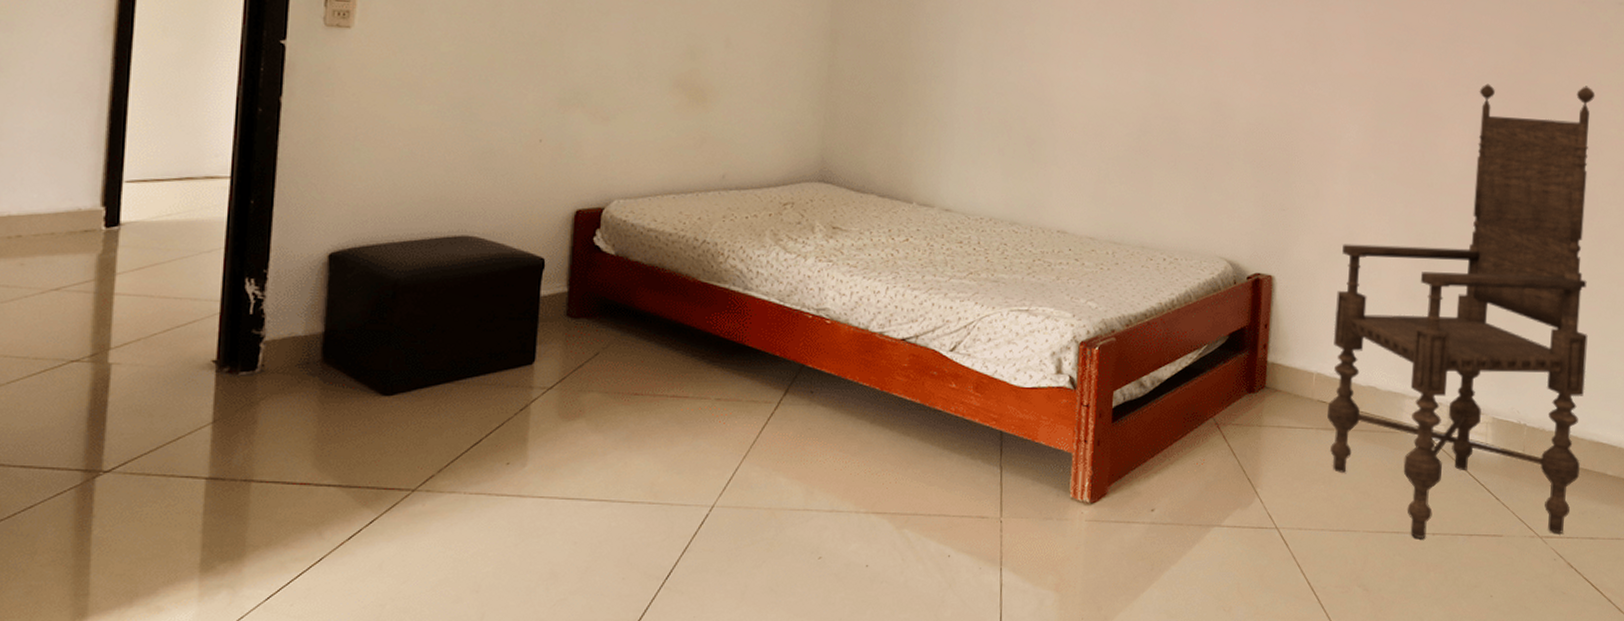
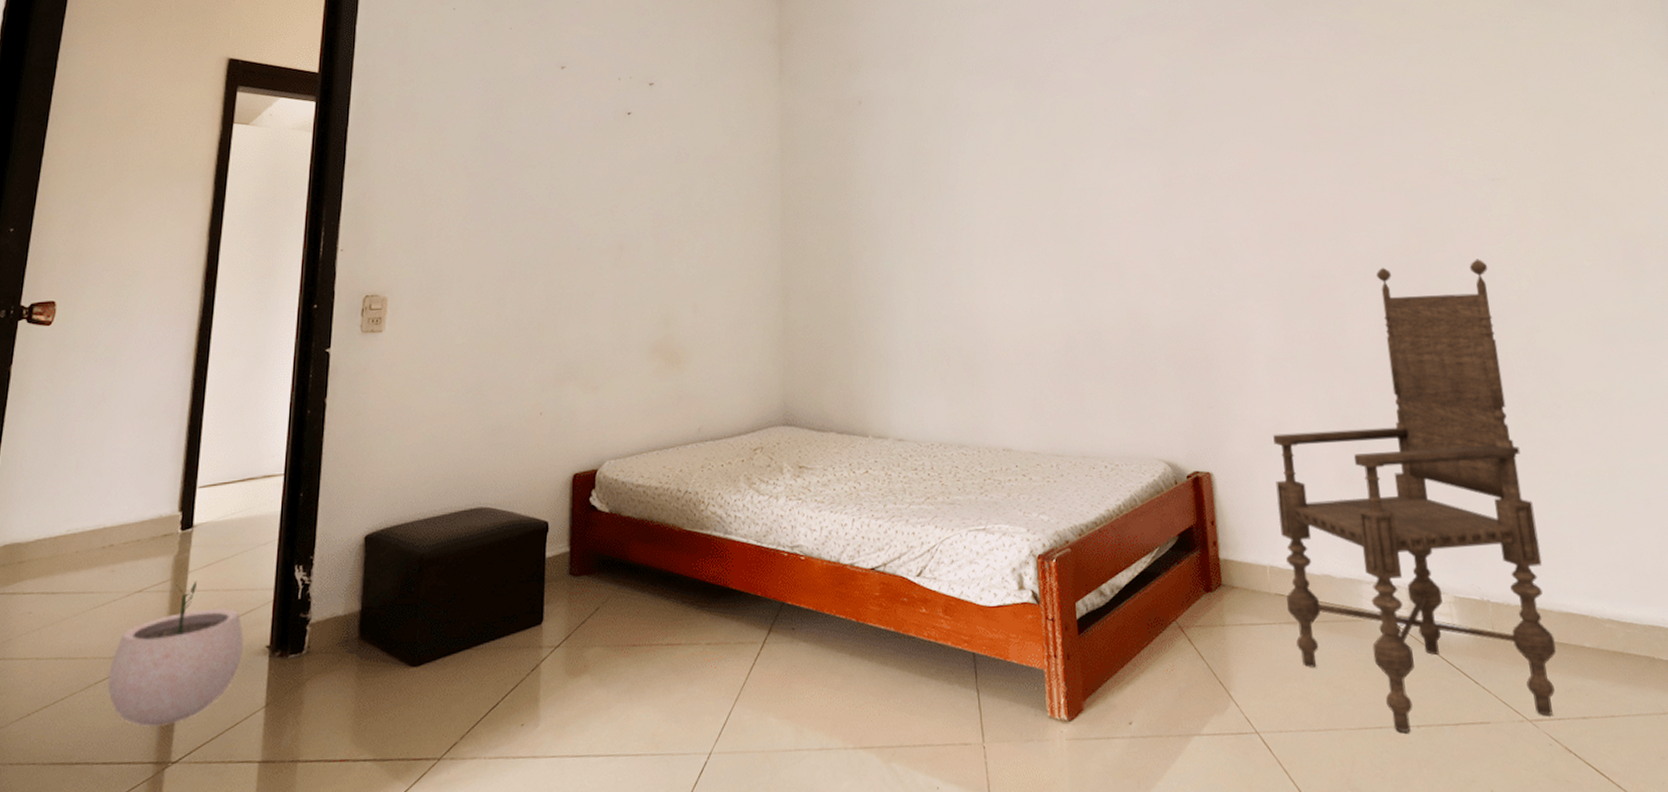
plant pot: none [22,284,185,433] -> present [107,581,244,727]

